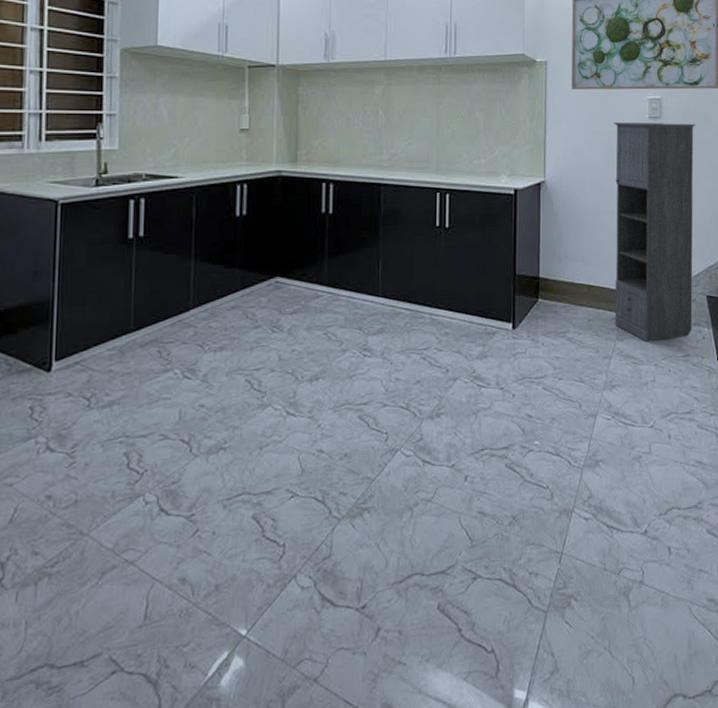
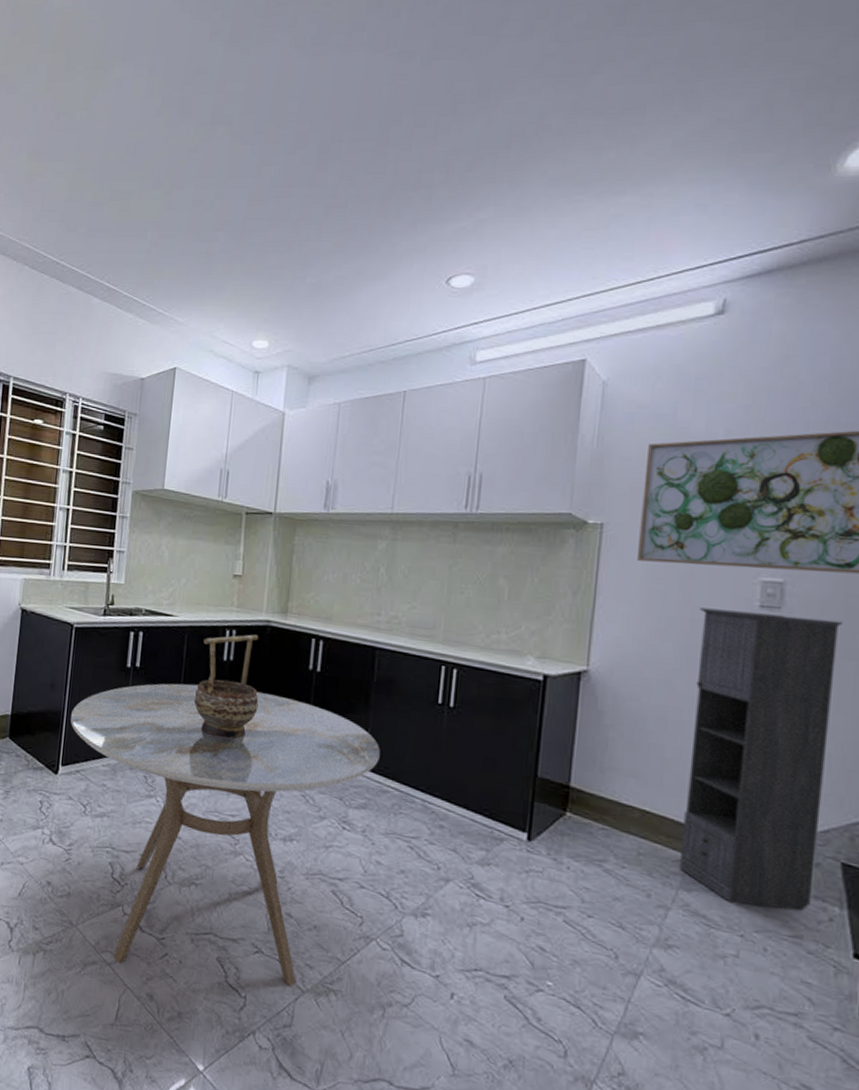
dining table: none [63,241,391,558] -> present [71,683,380,987]
decorative bowl: none [207,186,275,295] -> present [194,634,259,740]

